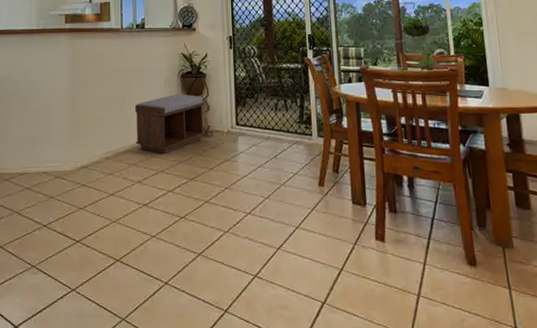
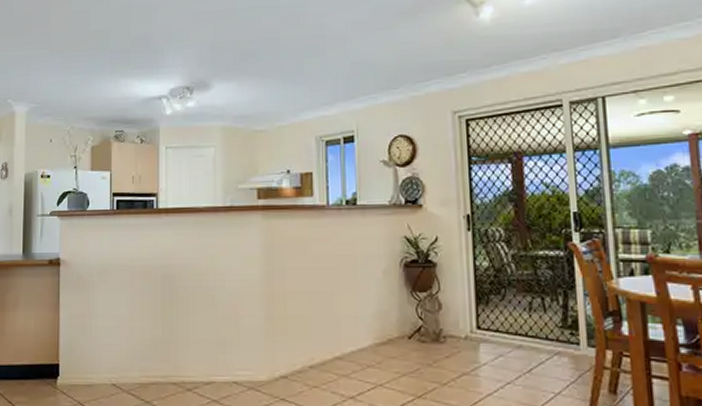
bench: present [135,94,205,155] -> none [346,288,436,364]

